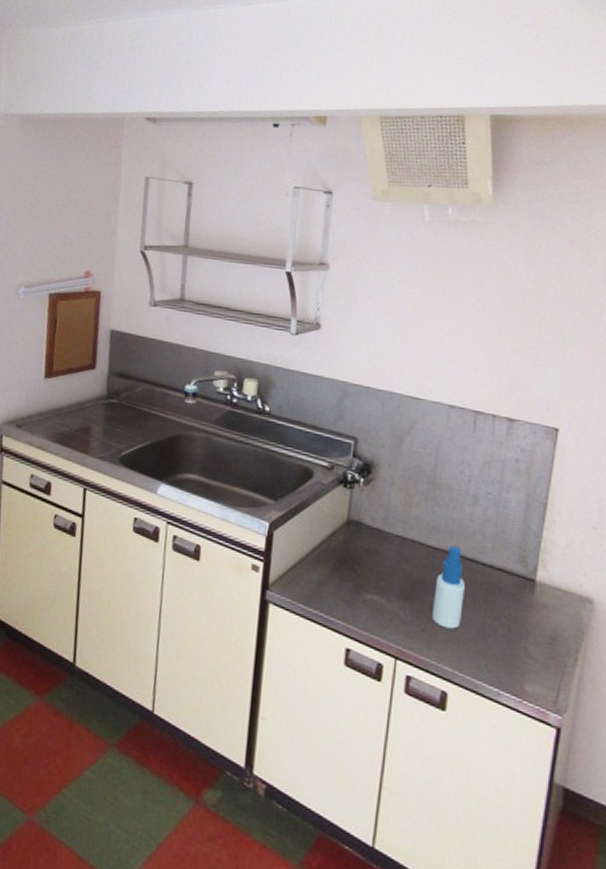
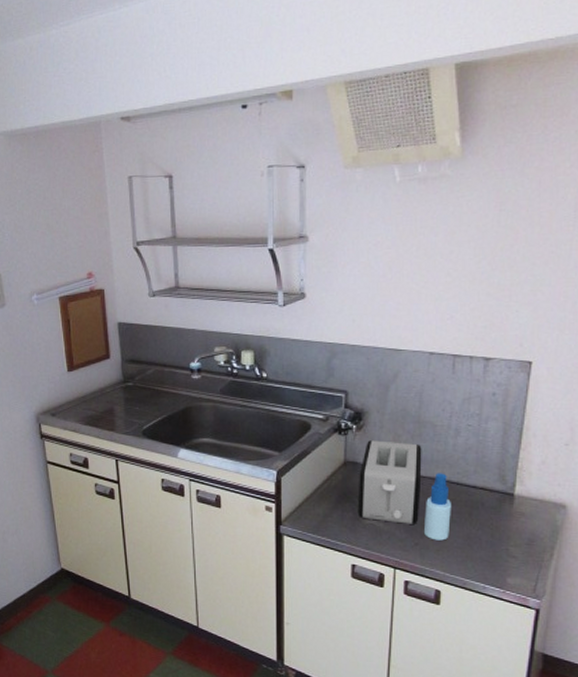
toaster: none [357,498,436,605] -> present [357,440,422,524]

